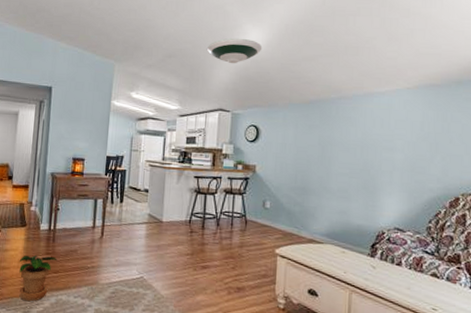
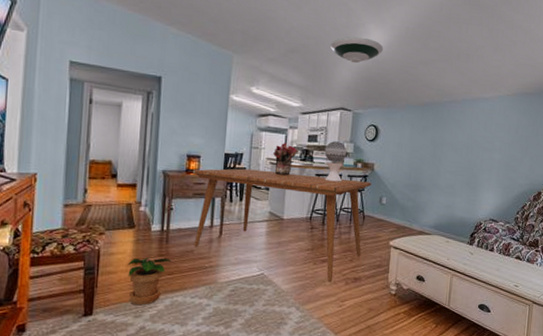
dining table: none [77,170,254,291] -> present [192,168,372,283]
bouquet: none [152,144,177,178] -> present [273,142,299,176]
decorative sphere: none [203,142,227,185] -> present [324,140,348,182]

